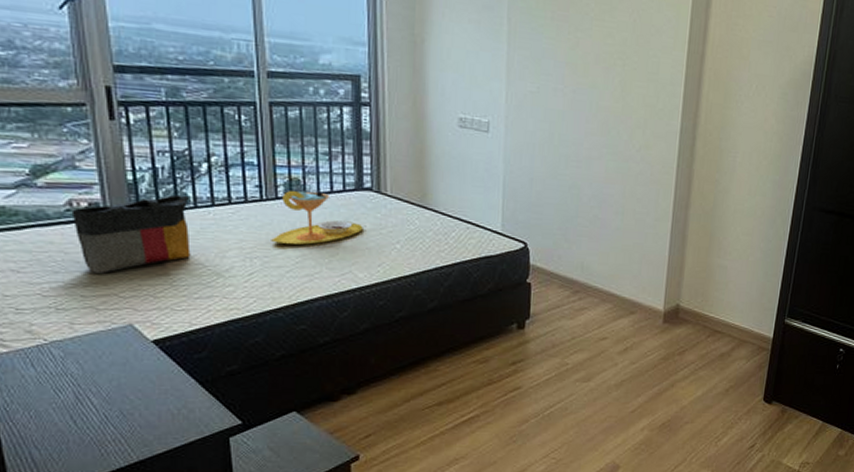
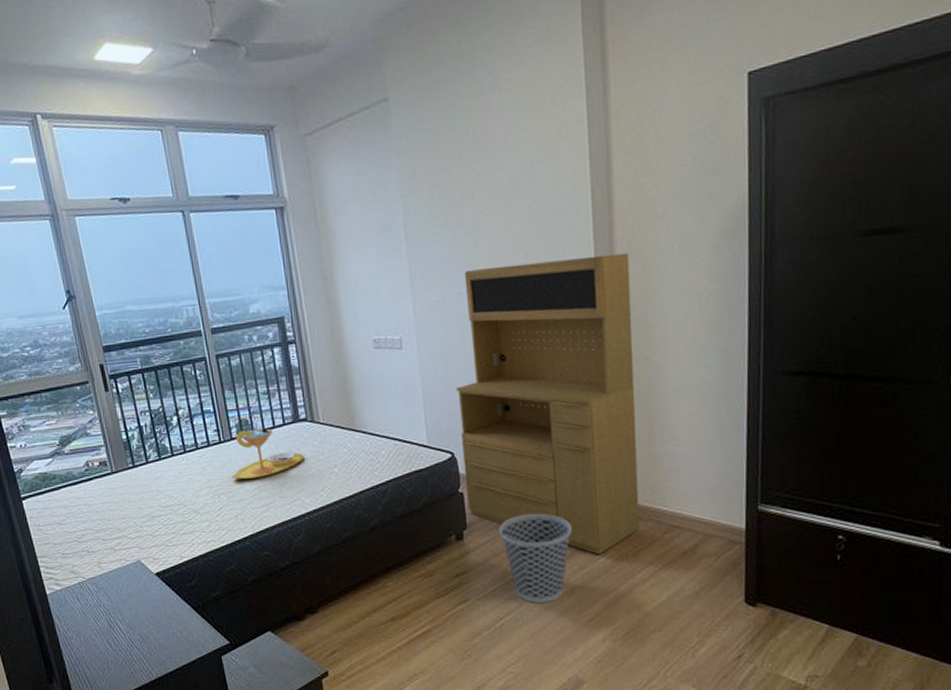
tote bag: present [71,195,191,274] -> none [89,446,174,520]
drawer: none [534,68,714,352] -> present [455,253,640,555]
wastebasket: none [561,309,629,393] -> present [499,513,571,603]

